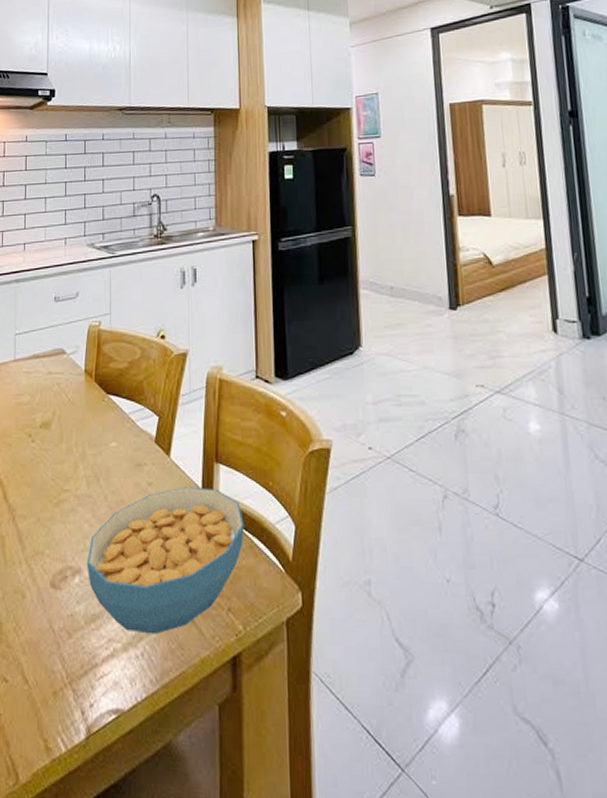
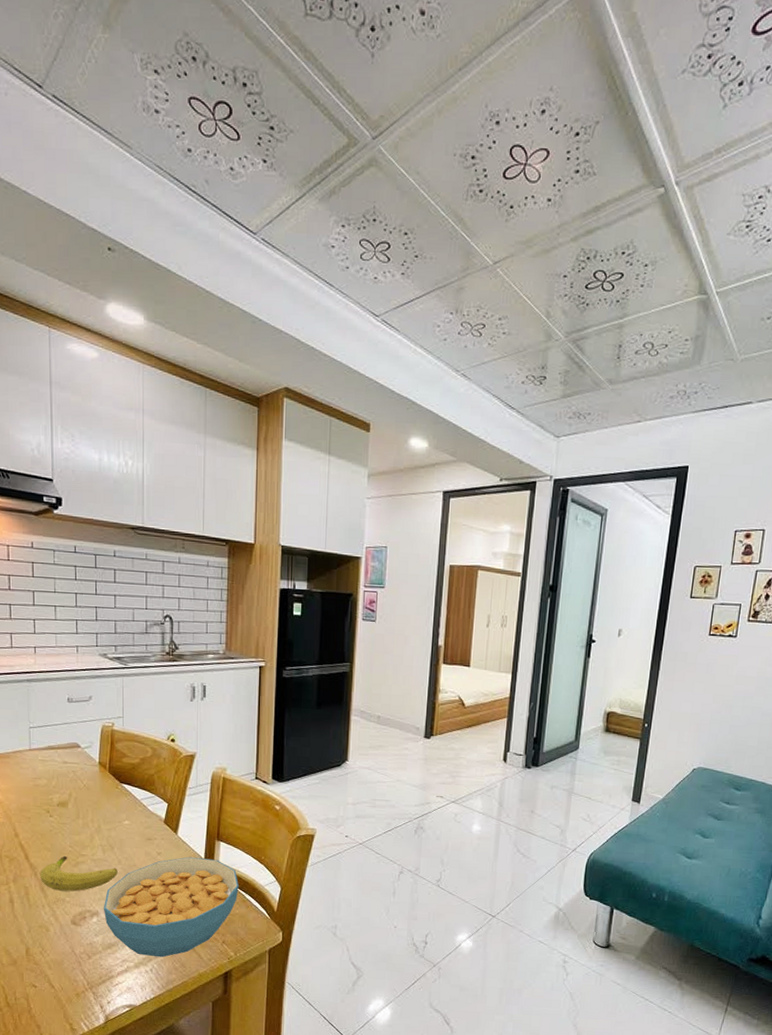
fruit: none [17,493,103,541] -> present [39,856,118,892]

